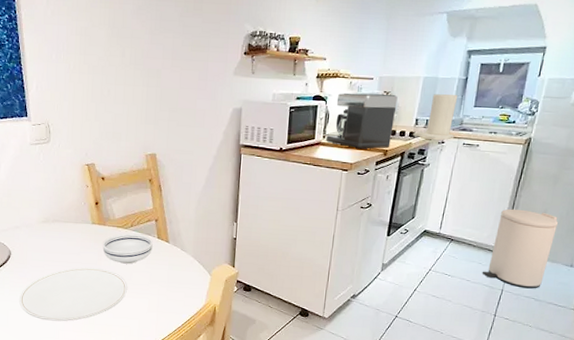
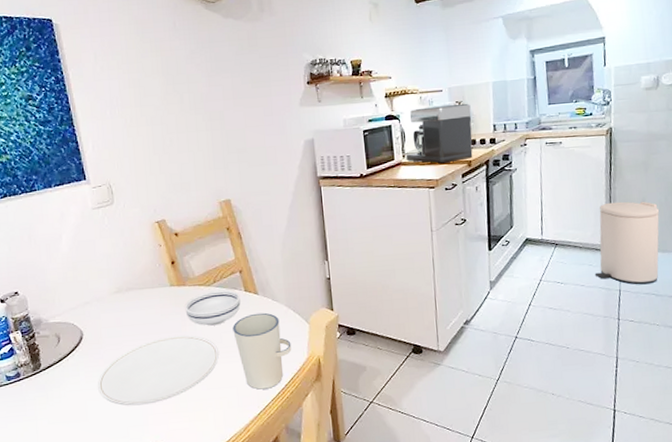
cup: none [142,259,192,325] -> present [232,312,292,390]
paper towel: present [413,94,458,141] -> none [493,94,536,145]

